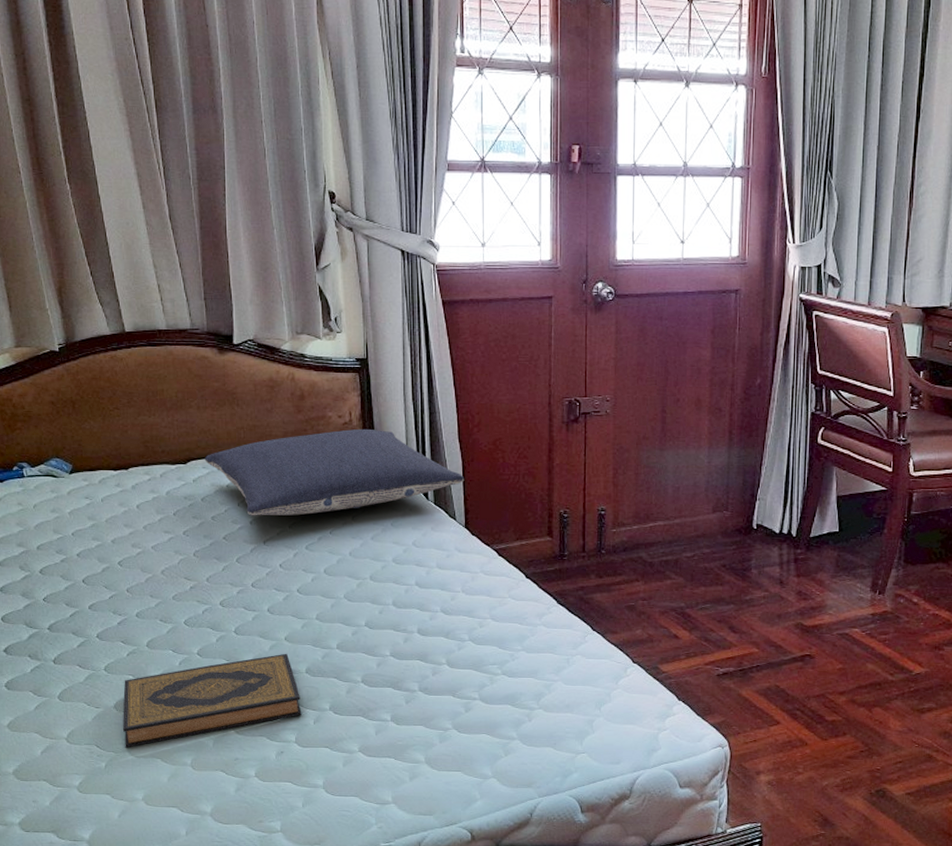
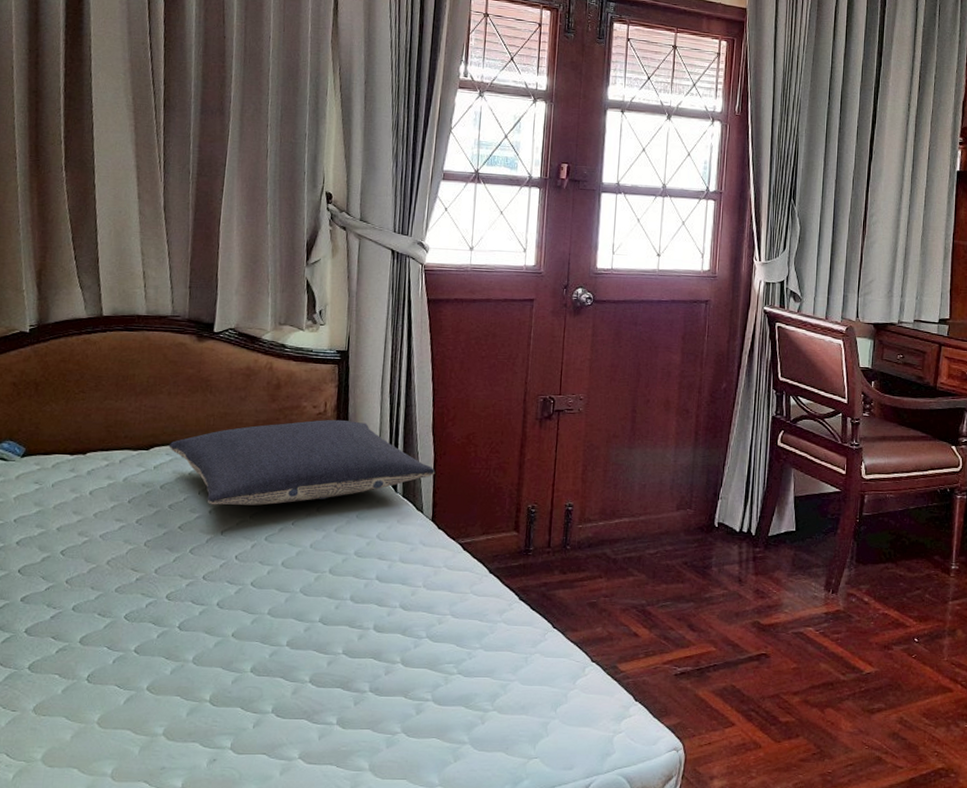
hardback book: present [123,653,302,748] -> none [39,650,242,757]

